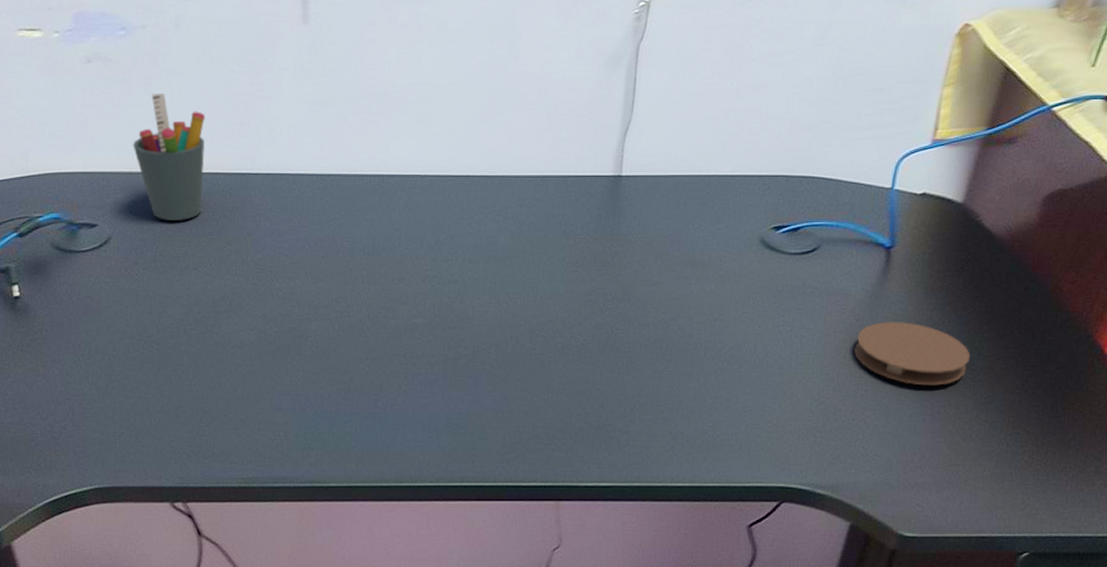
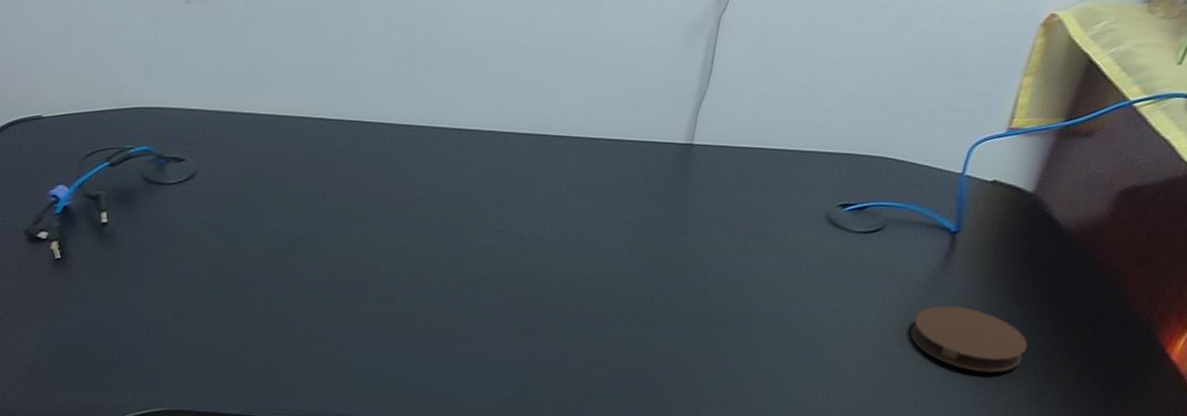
pen holder: present [133,94,206,220] -> none [223,37,294,161]

